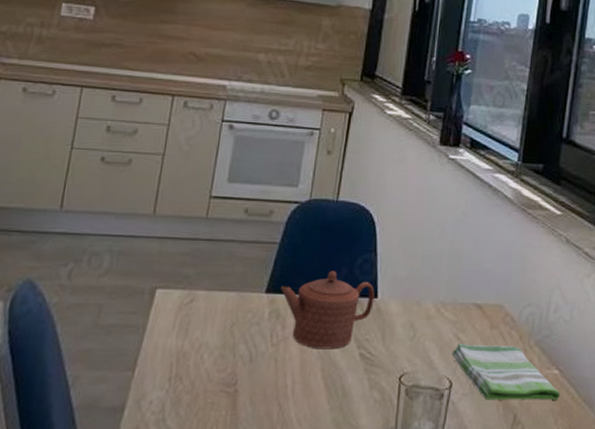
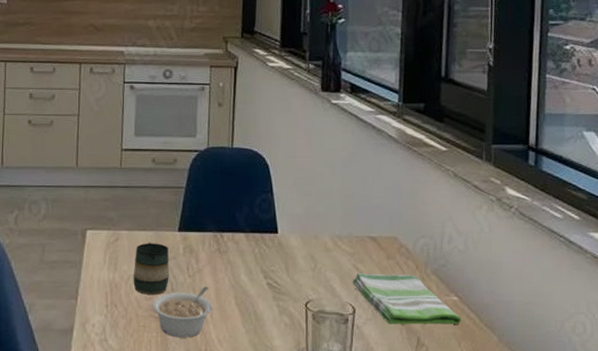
mug: none [205,304,252,366] -> present [133,242,169,295]
legume: none [224,356,295,417] -> present [152,286,212,338]
teapot: present [281,271,375,350] -> none [191,210,275,280]

